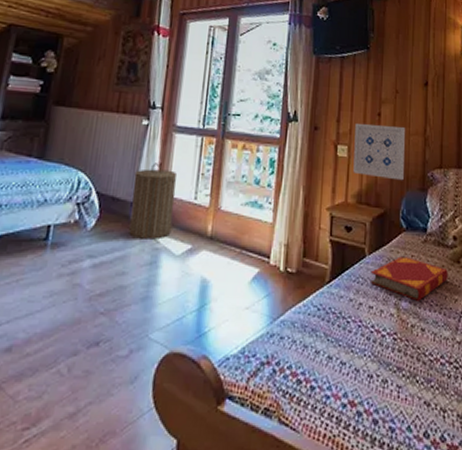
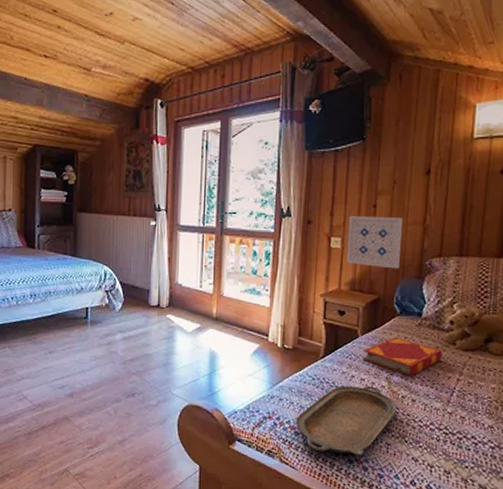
laundry hamper: present [129,163,176,240] -> none [148,257,184,320]
serving tray: none [297,315,407,406] -> present [295,386,397,456]

